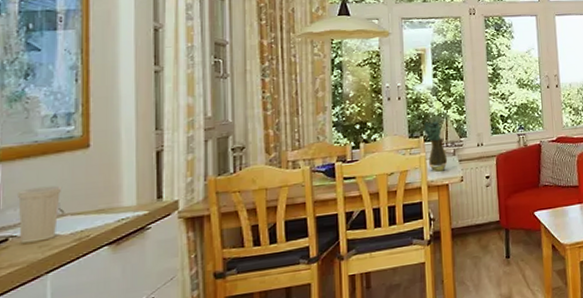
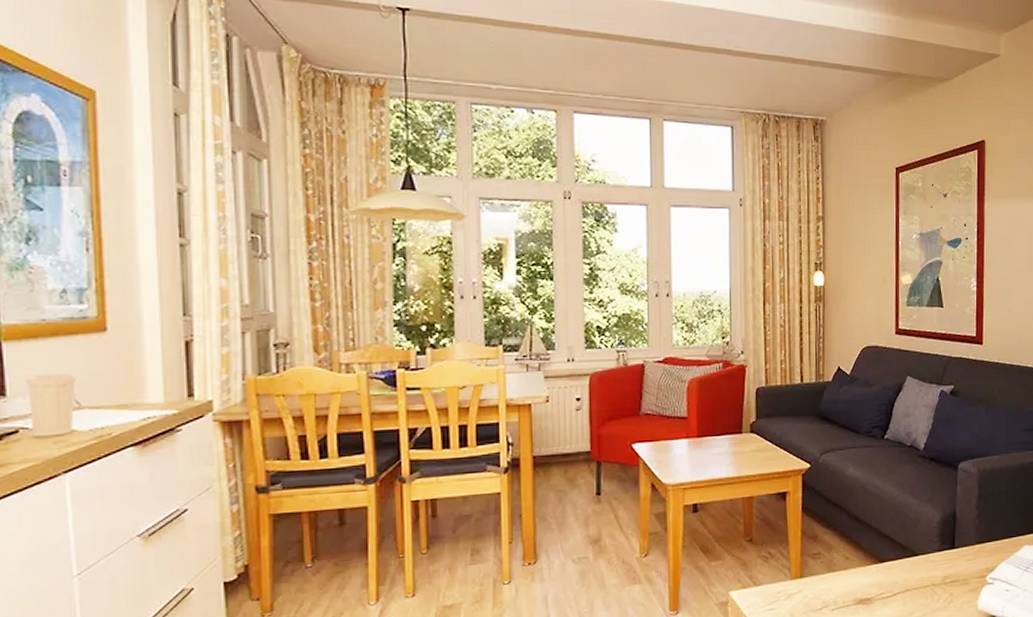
vase: present [423,119,448,172] -> none [502,325,531,389]

